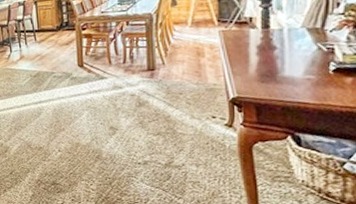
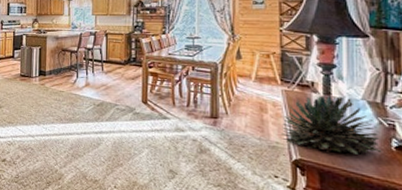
succulent plant: none [218,28,319,86] -> present [280,95,382,155]

